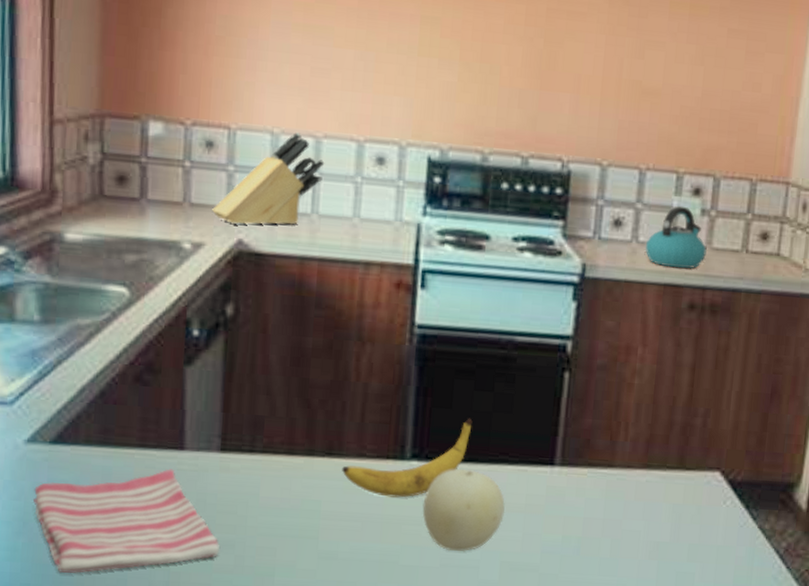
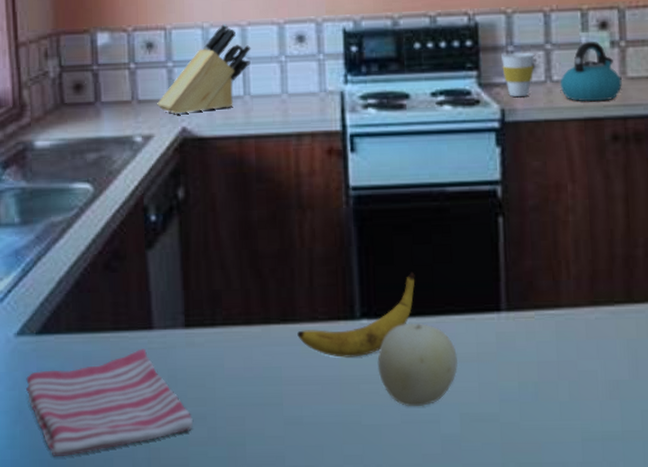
cup: none [589,206,624,254] -> present [500,52,535,98]

